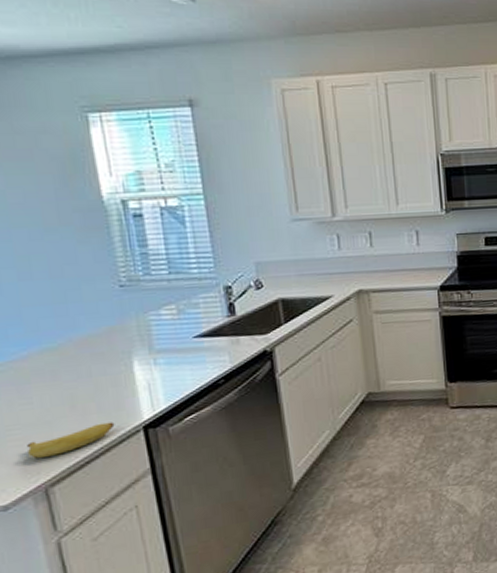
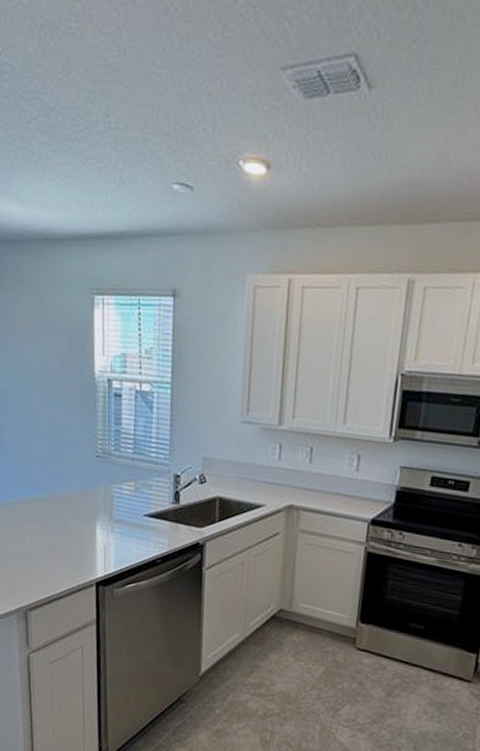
banana: present [27,422,115,458] -> none [19,570,77,587]

